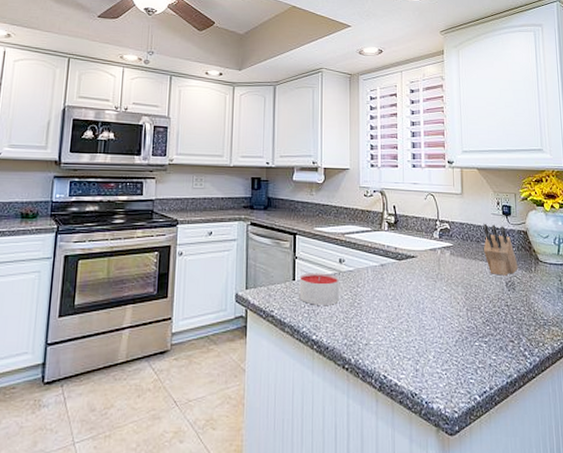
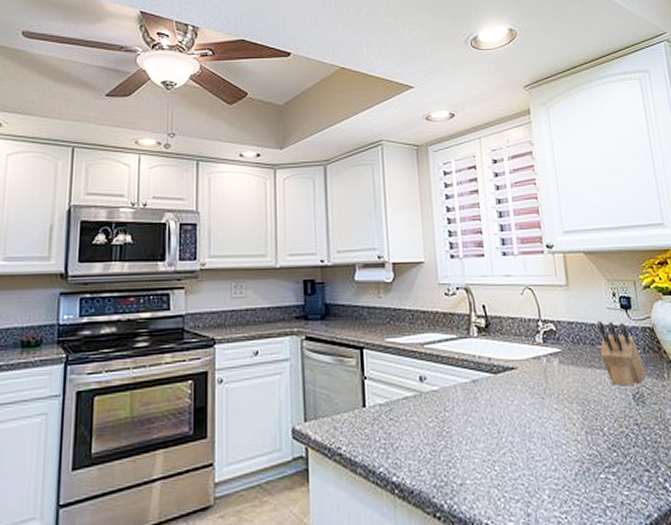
candle: present [299,273,339,305] -> none [371,395,423,437]

